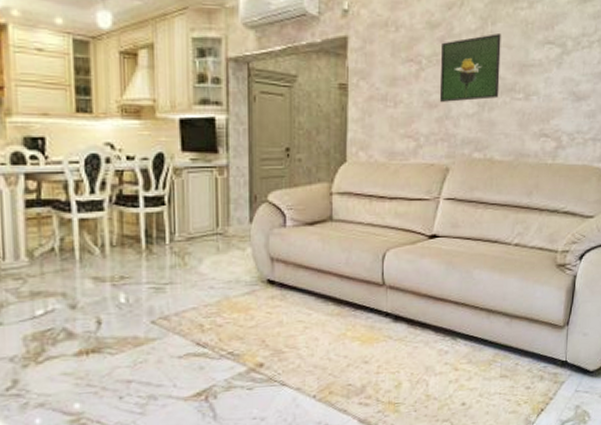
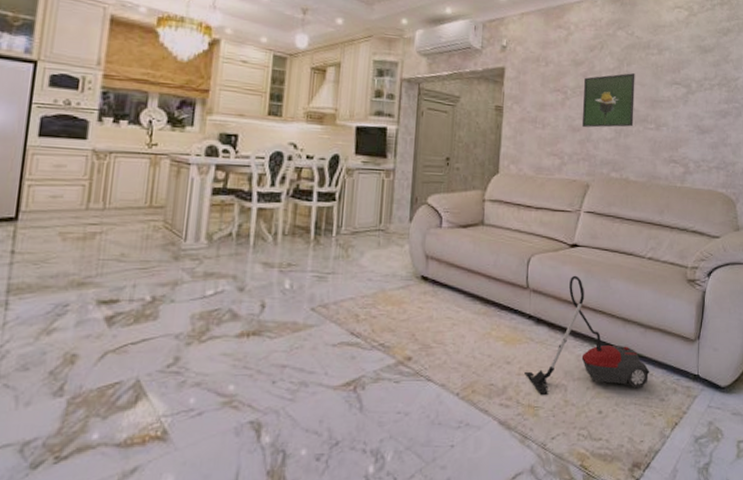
vacuum cleaner: none [383,268,516,392] -> present [524,275,650,395]

